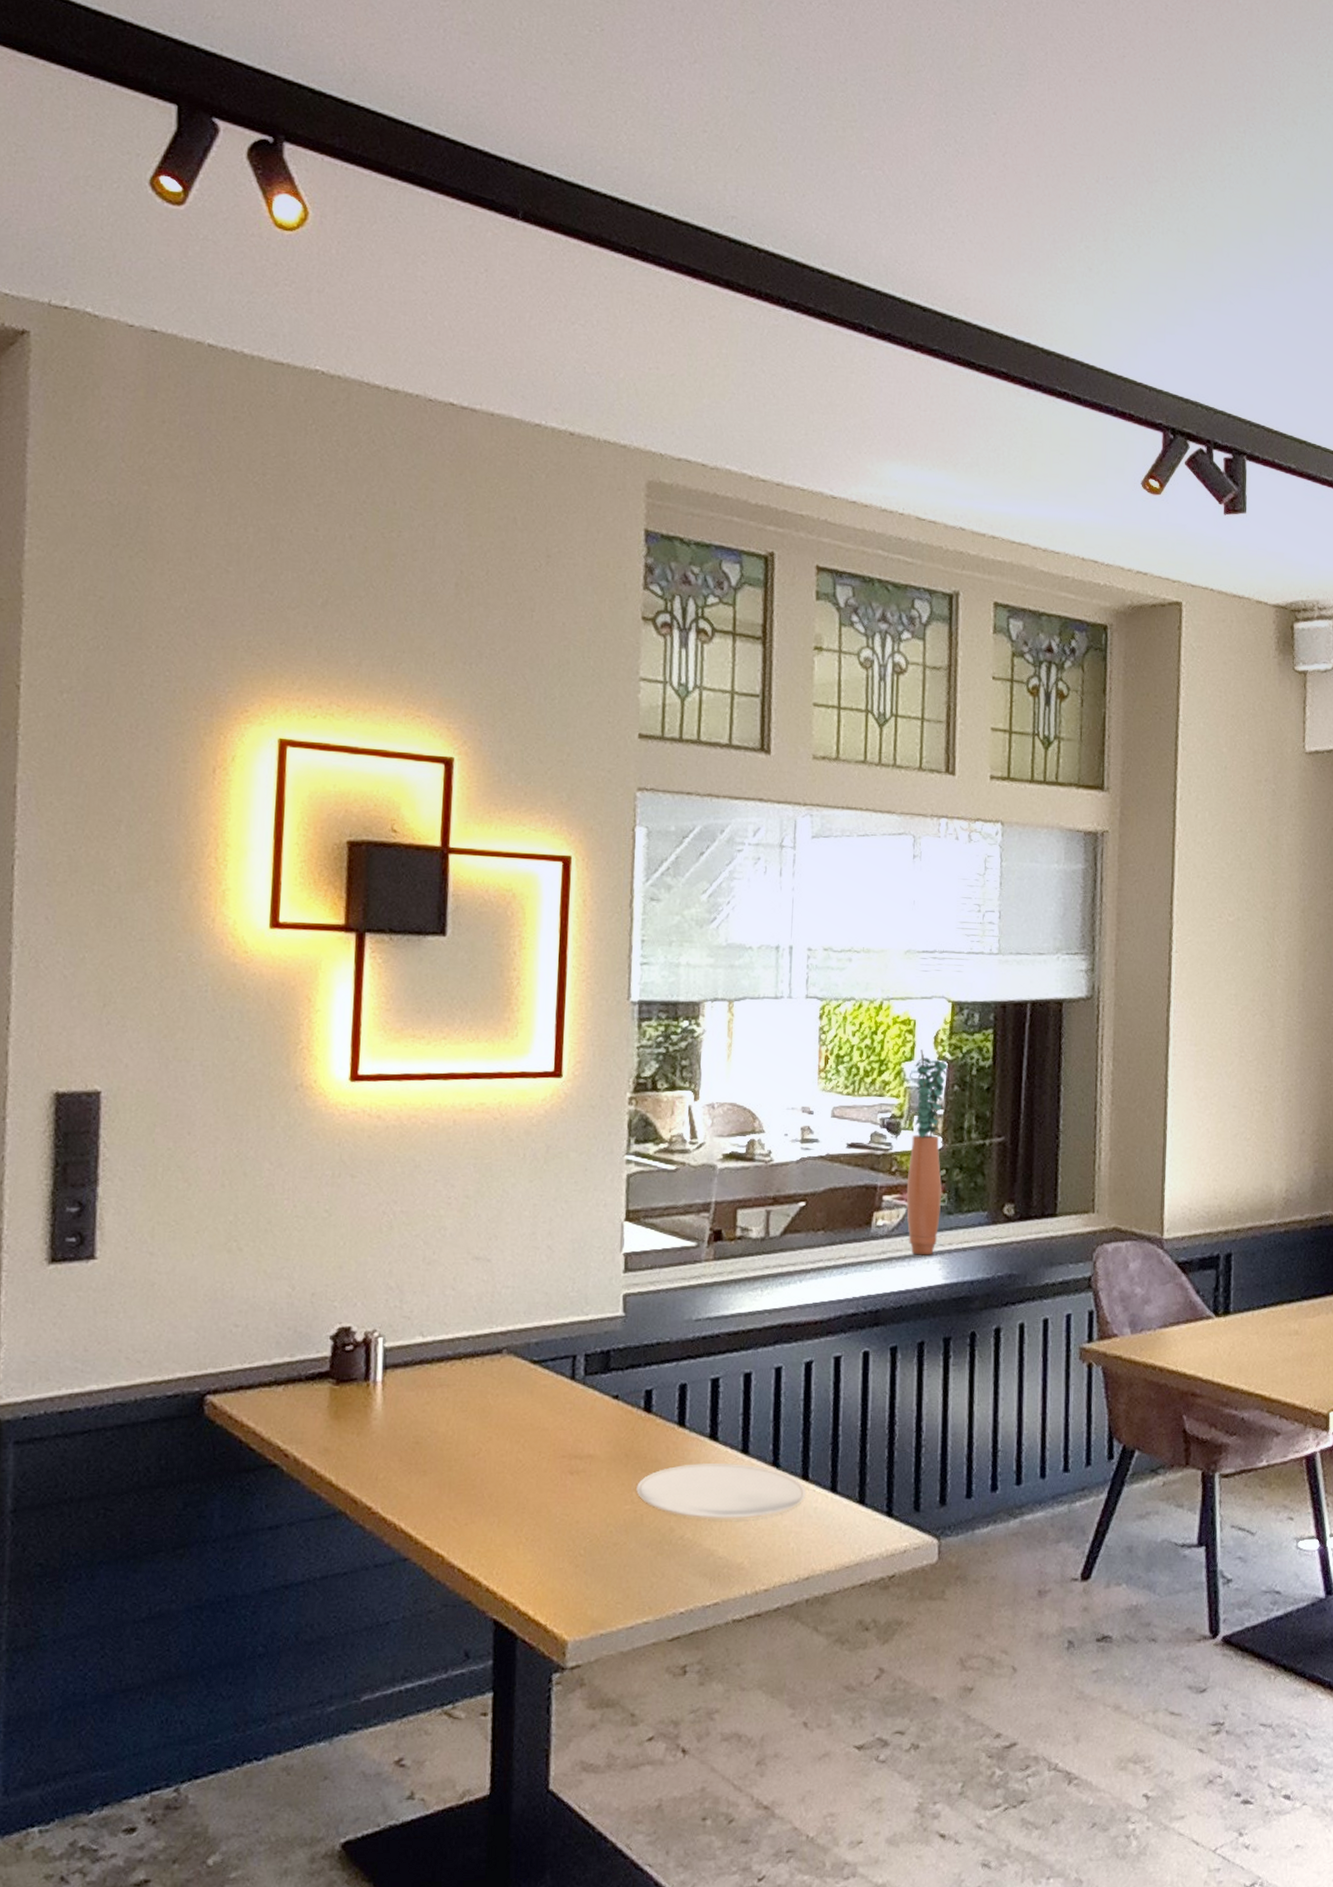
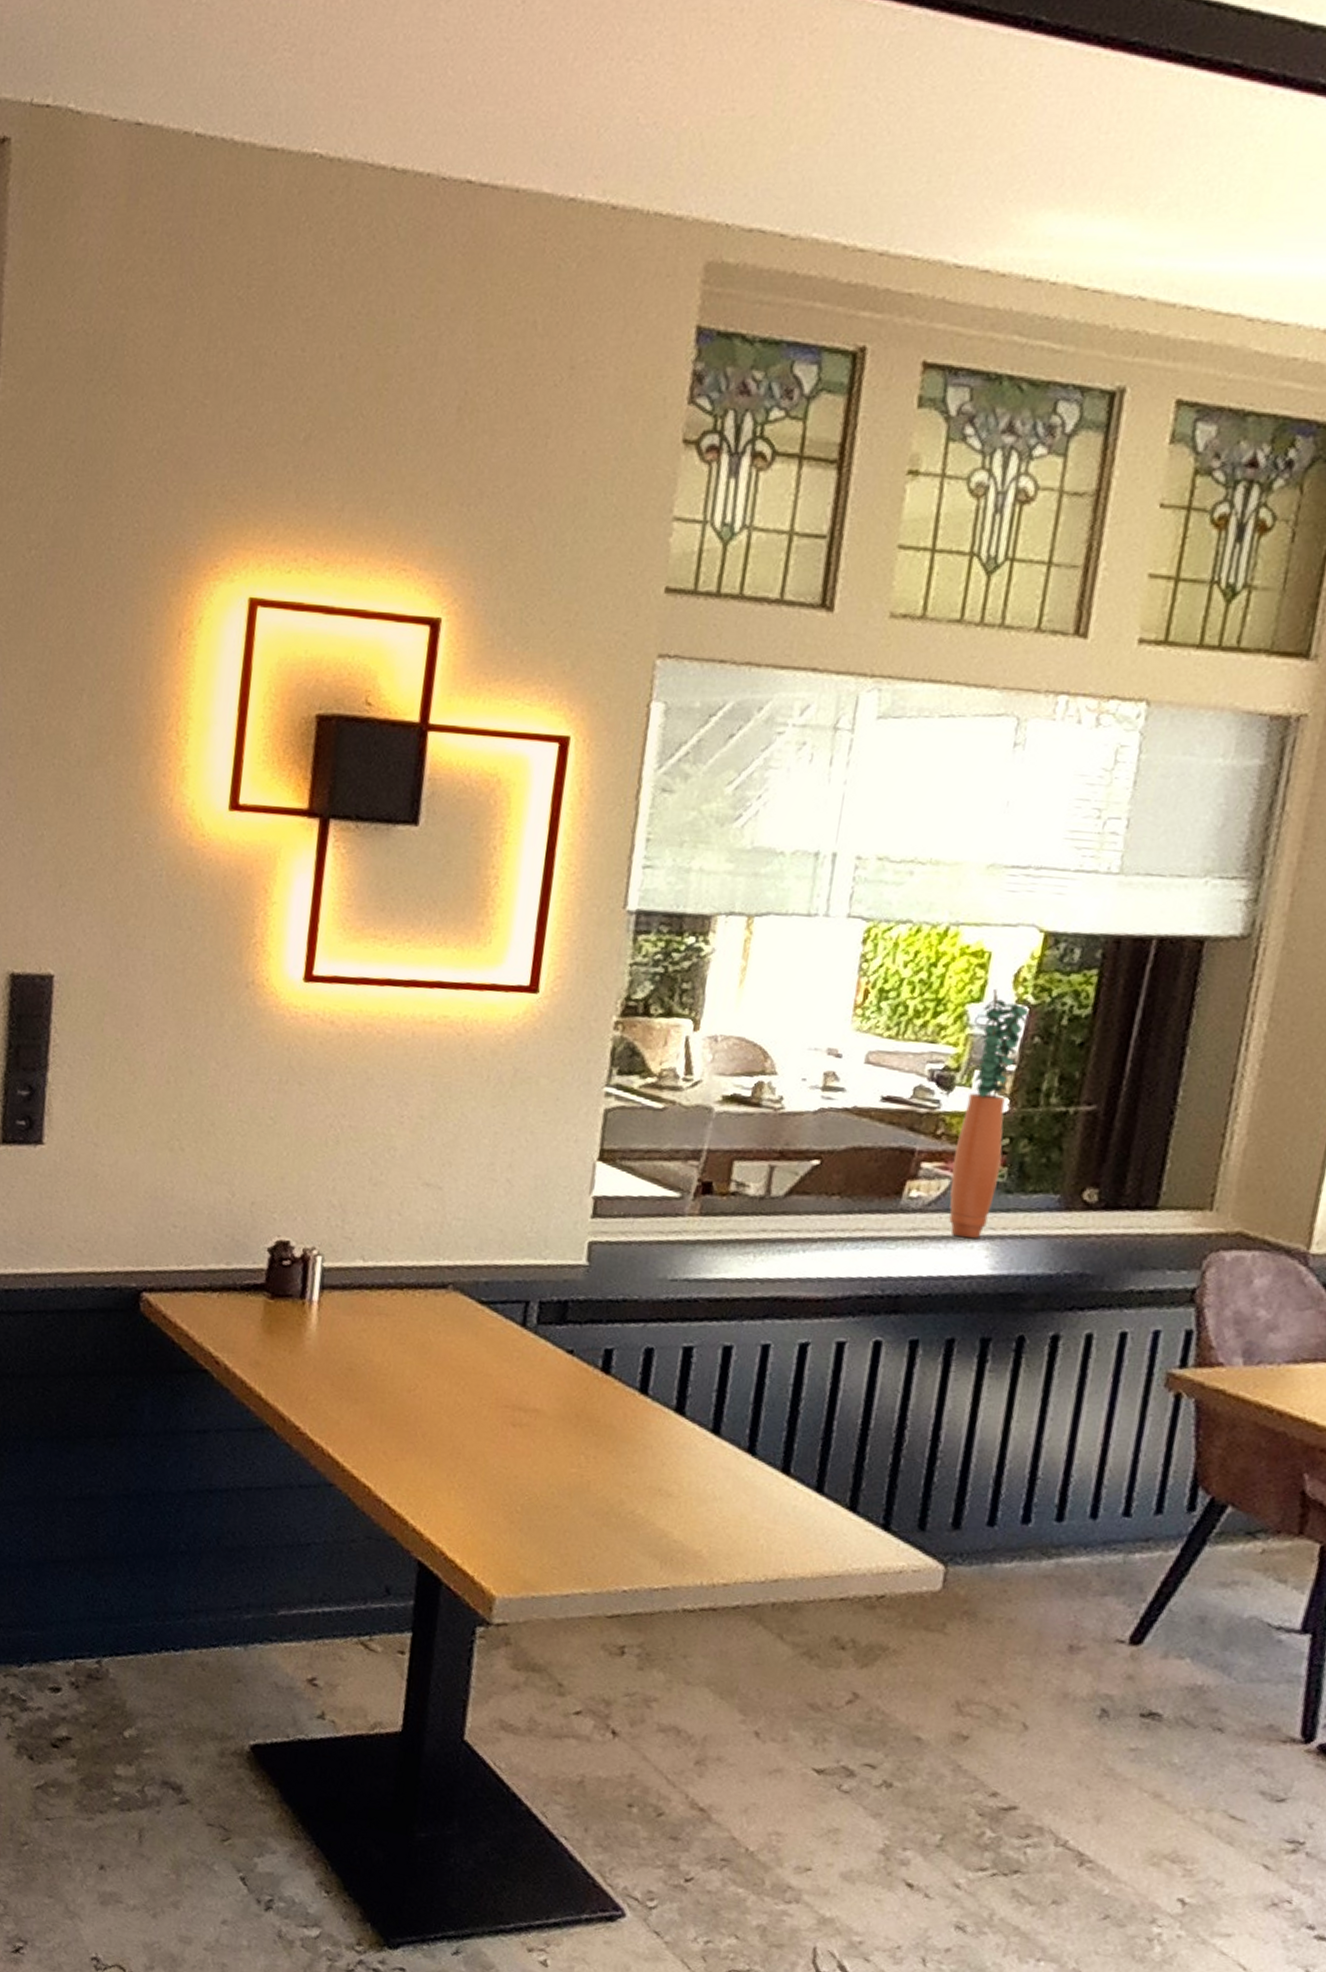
plate: present [636,1462,807,1521] -> none [585,1435,786,1507]

